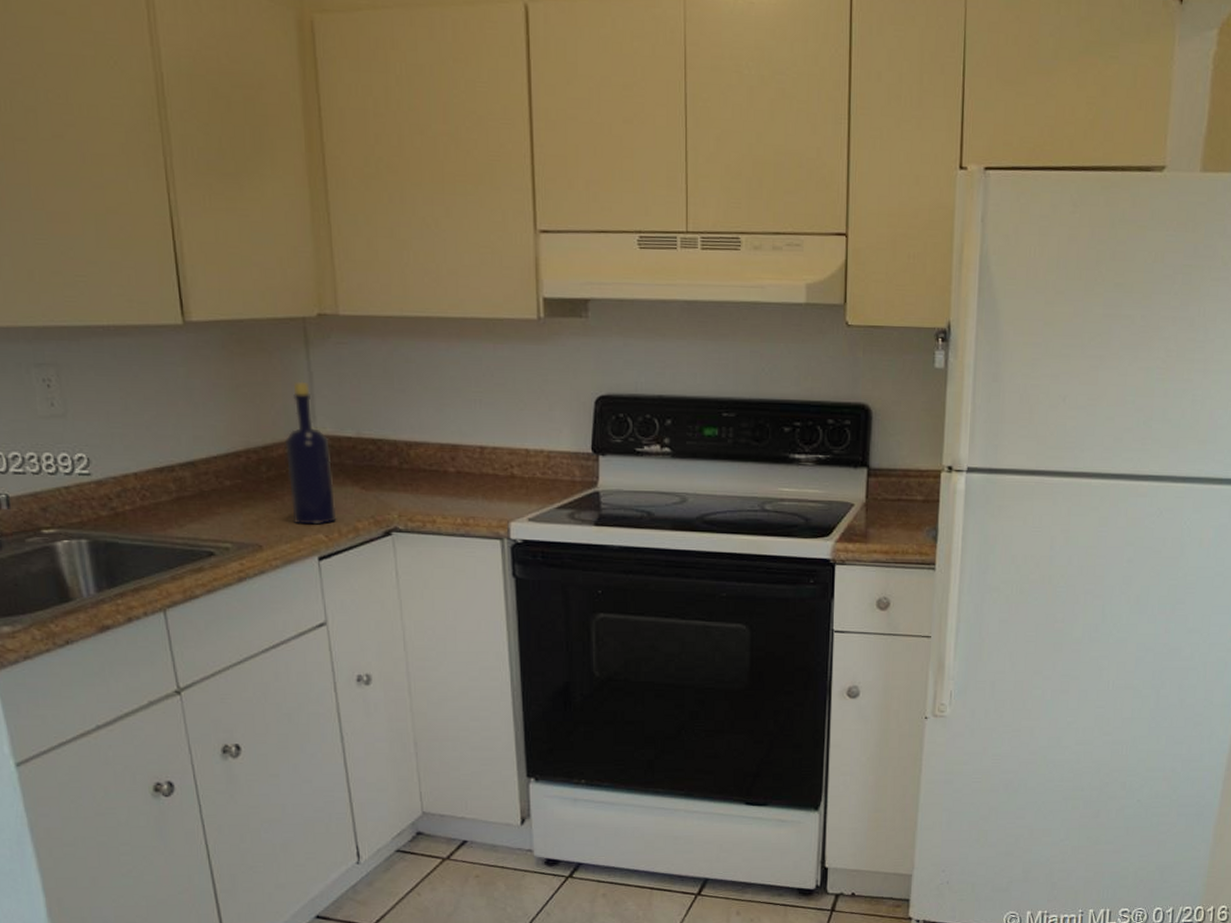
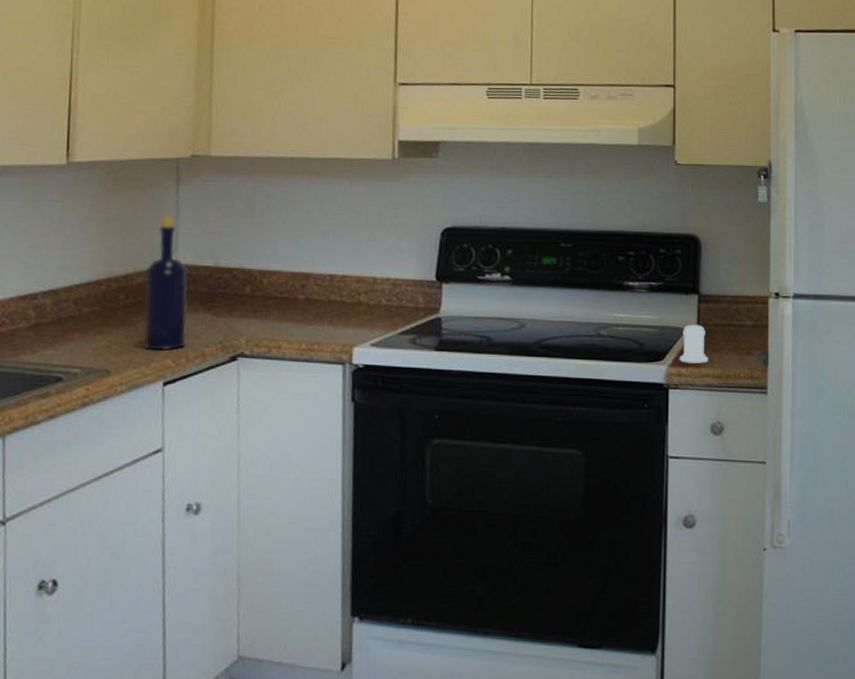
salt shaker: none [846,499,877,539] -> present [679,324,709,364]

